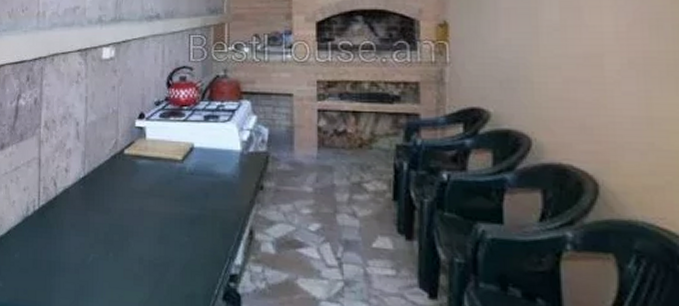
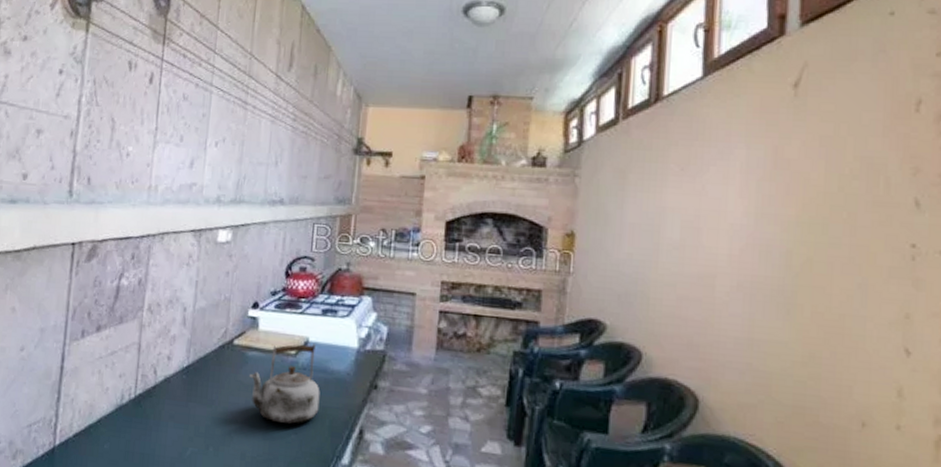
kettle: none [140,149,209,227] -> present [248,344,320,424]

